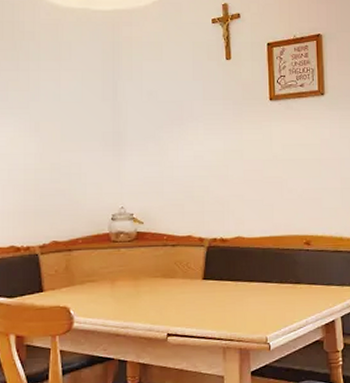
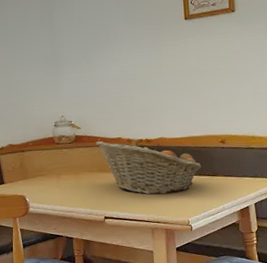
fruit basket: none [160,239,284,306] -> present [95,140,202,195]

